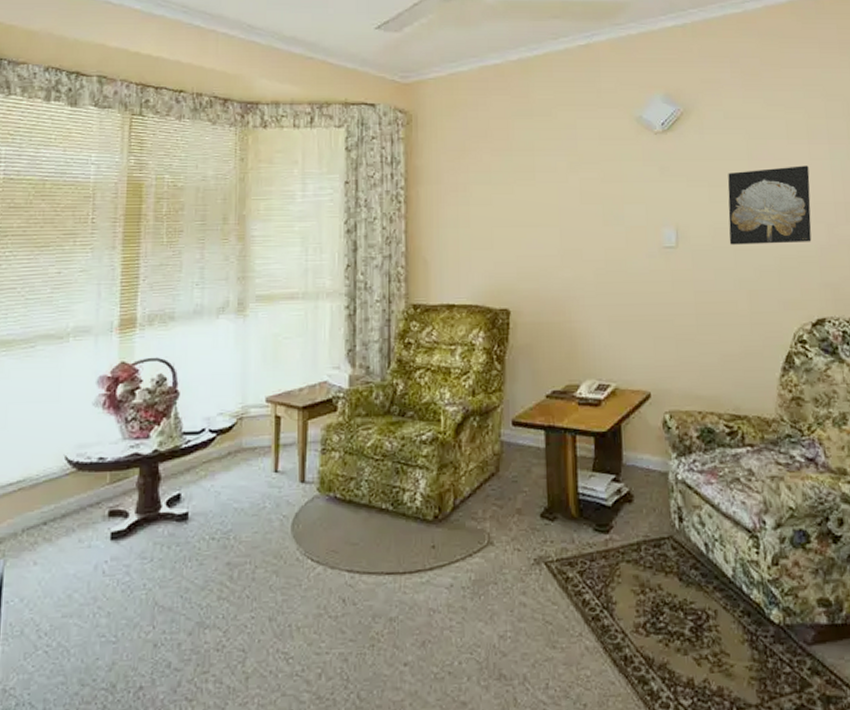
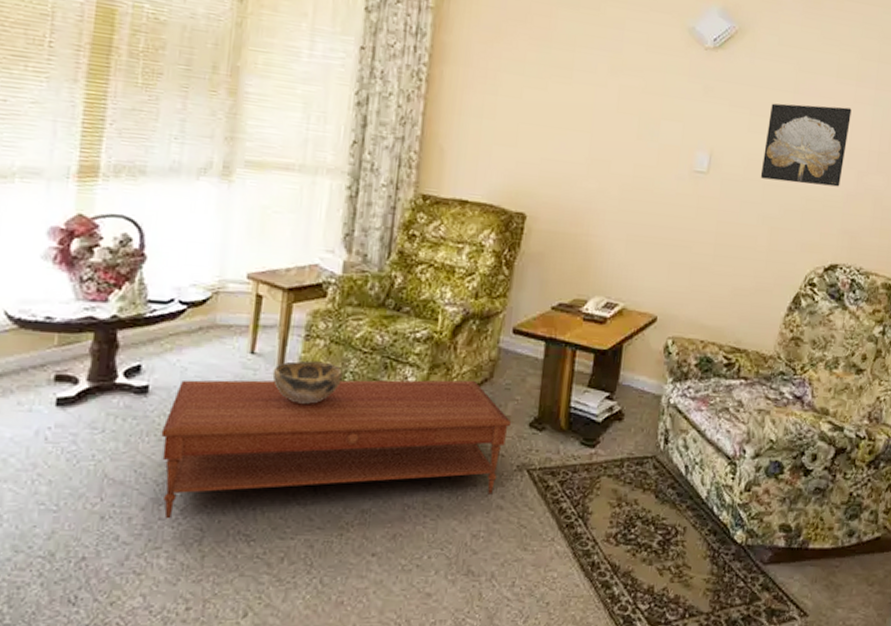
coffee table: none [202,476,522,642] -> present [161,380,511,519]
decorative bowl: none [295,473,358,516] -> present [272,360,343,404]

